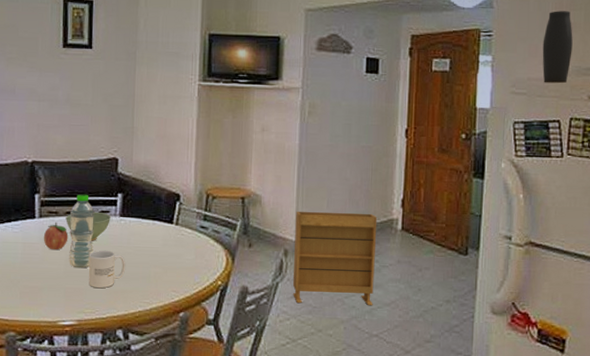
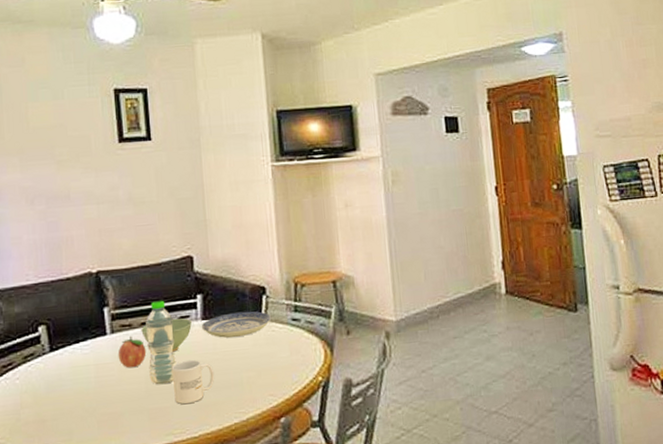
plate: none [118,213,183,236] -> present [201,311,272,338]
shoe rack: present [292,211,378,306] -> none [393,280,488,389]
vase: present [542,11,573,84] -> none [619,48,650,123]

